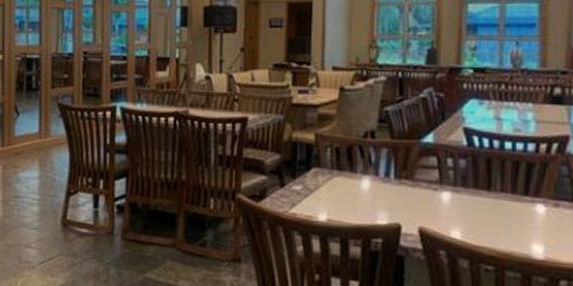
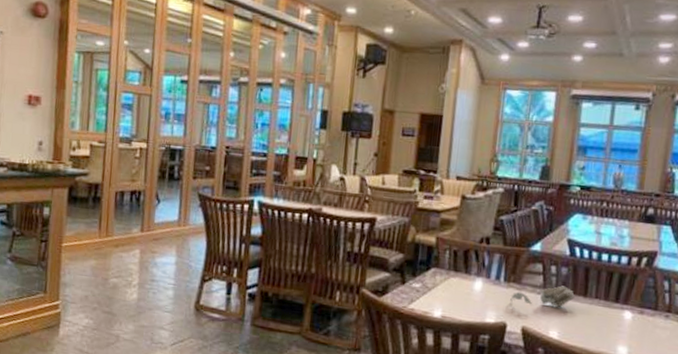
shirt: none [403,180,477,205] -> present [510,286,575,308]

